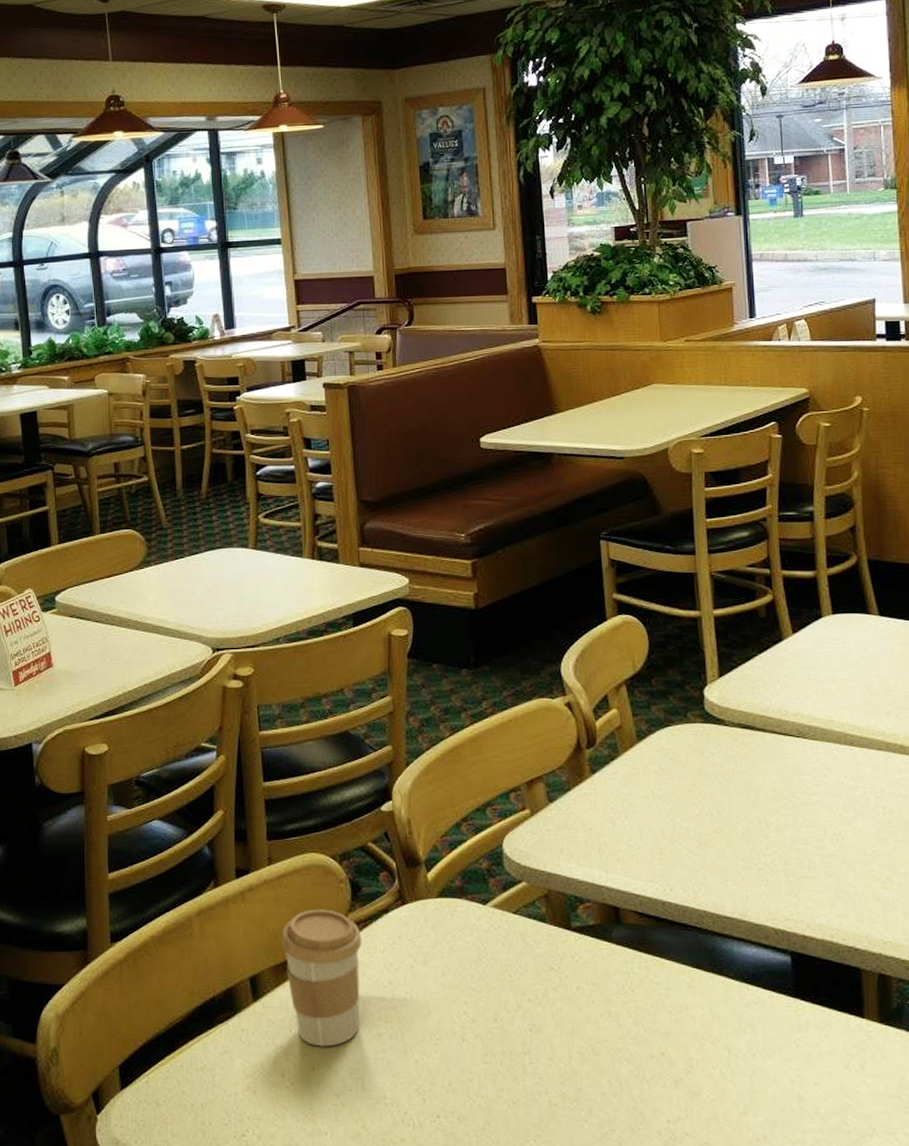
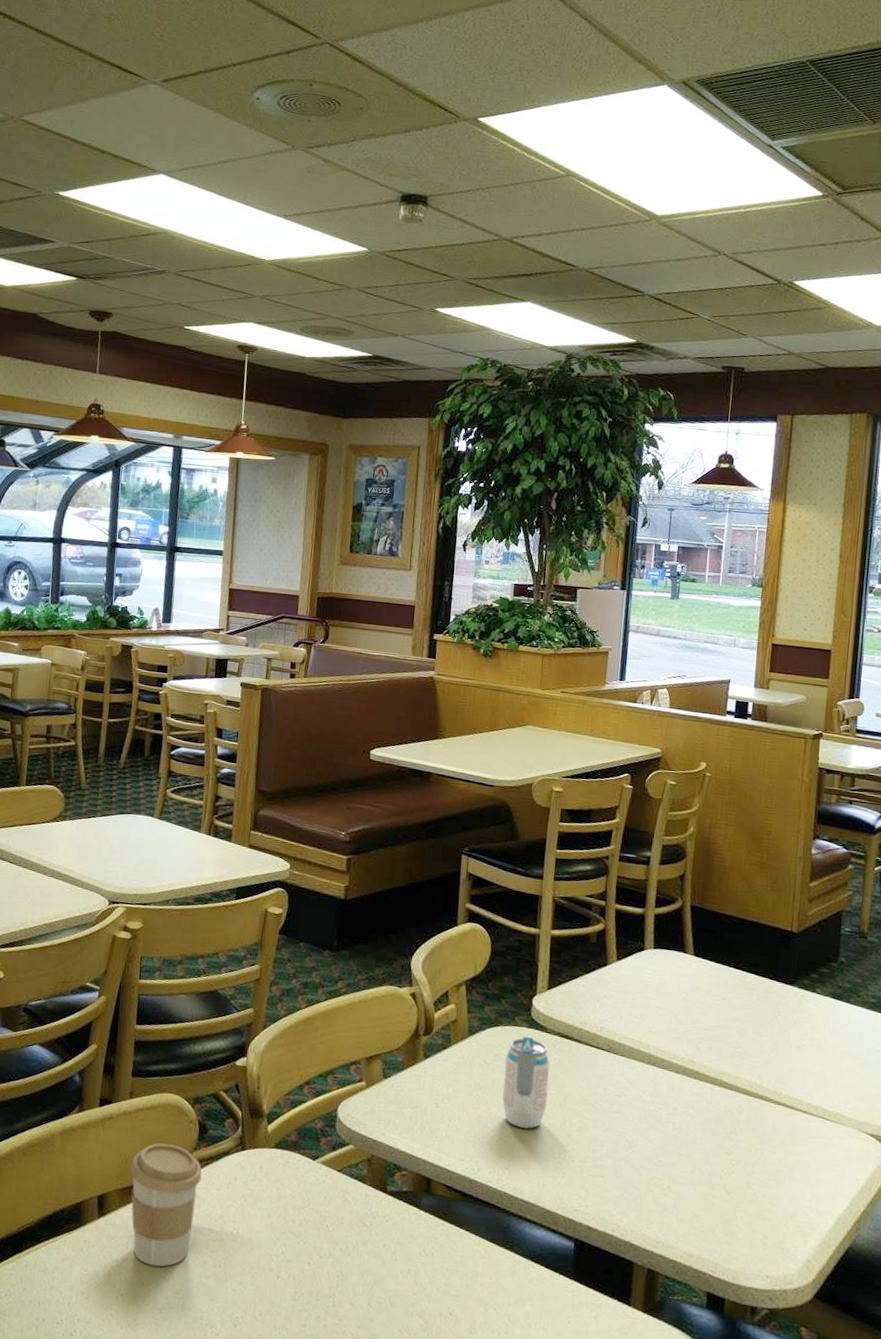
beverage can: none [683,733,737,836] -> present [502,1036,550,1129]

